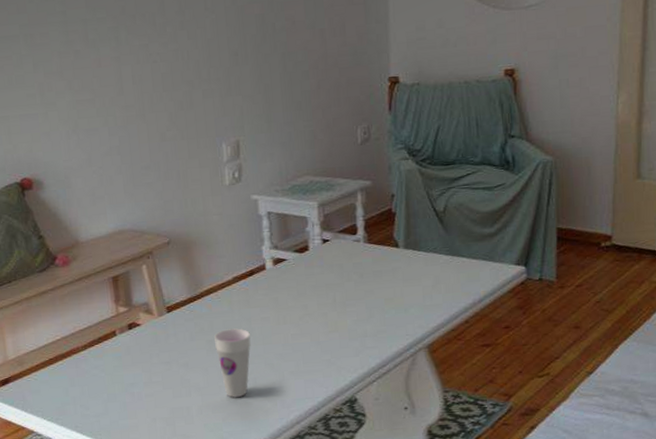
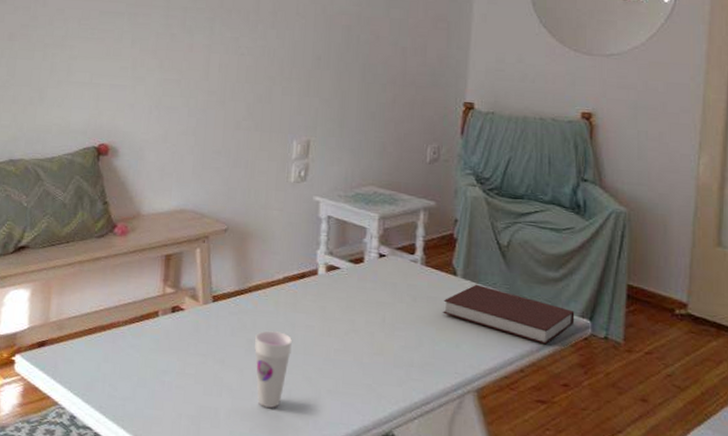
notebook: none [388,251,511,295] -> present [443,284,575,345]

